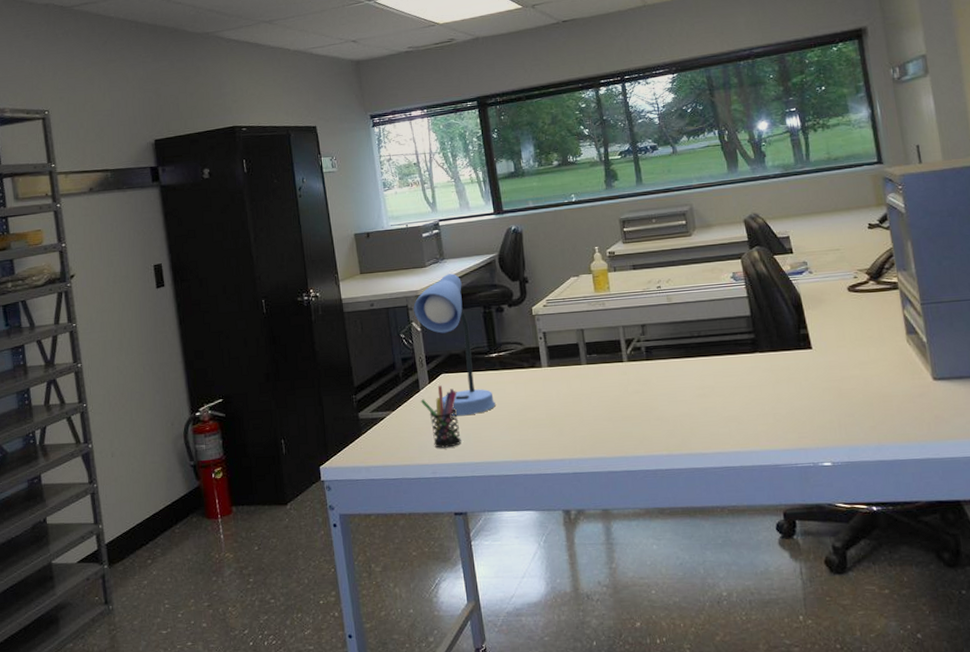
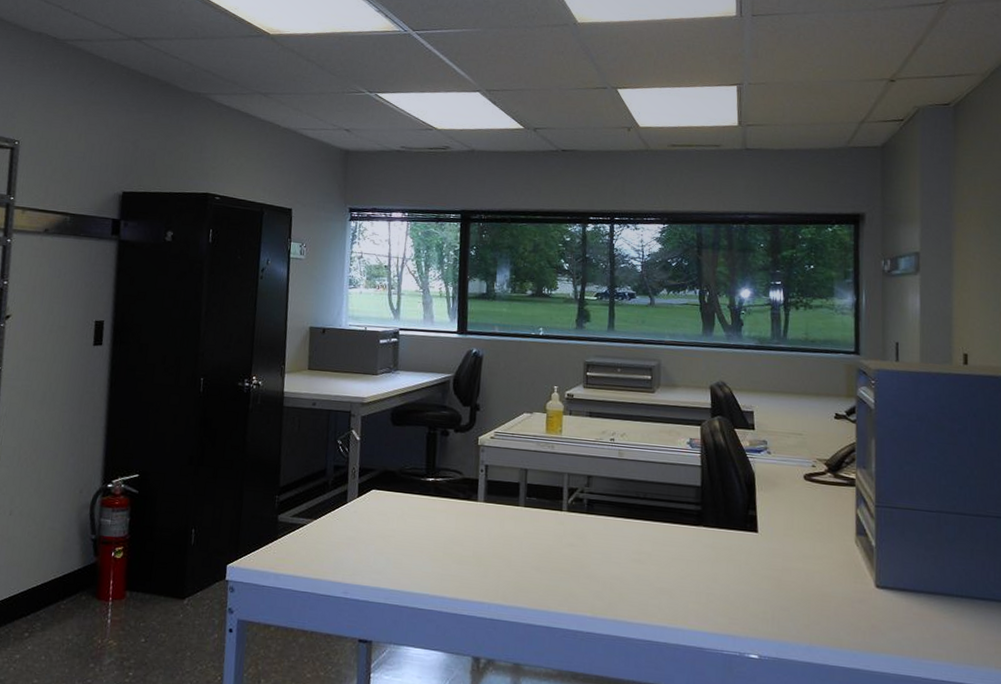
desk lamp: present [413,273,496,416] -> none [356,386,423,538]
pen holder: present [420,385,462,448] -> none [345,500,385,569]

